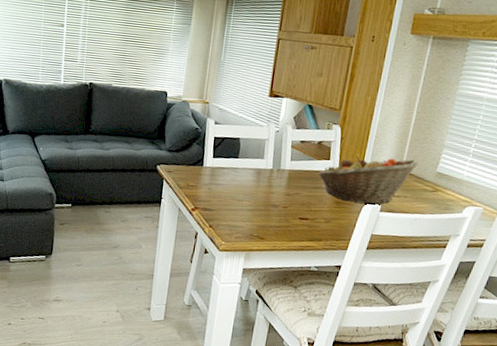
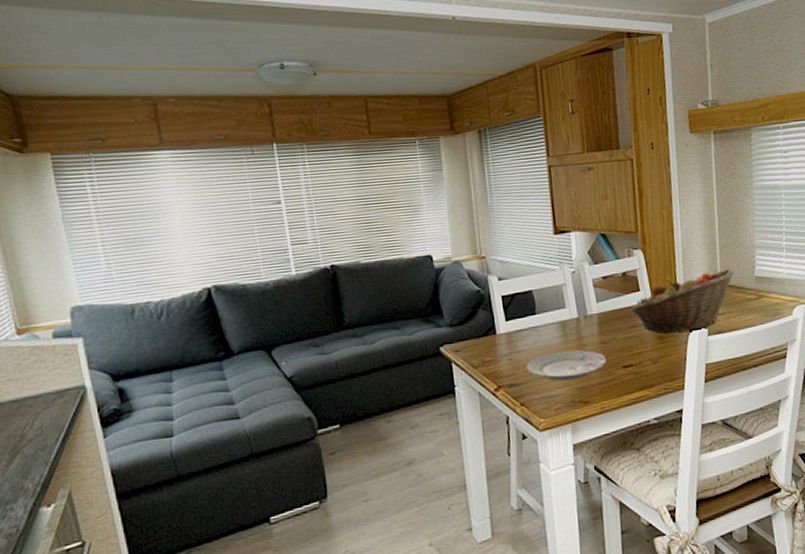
plate: none [220,191,288,219] -> present [526,349,607,381]

